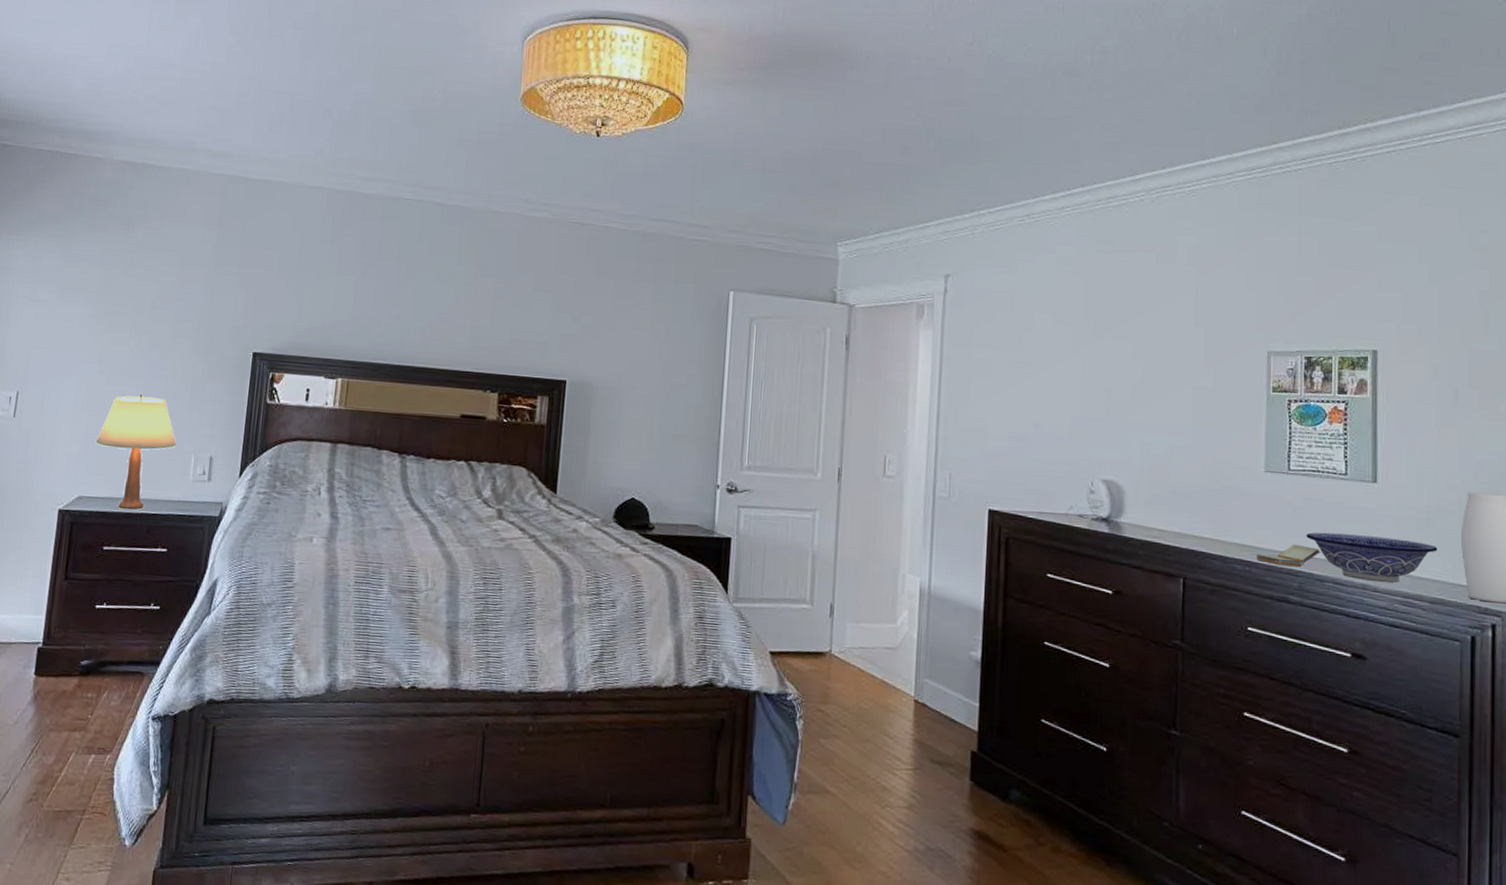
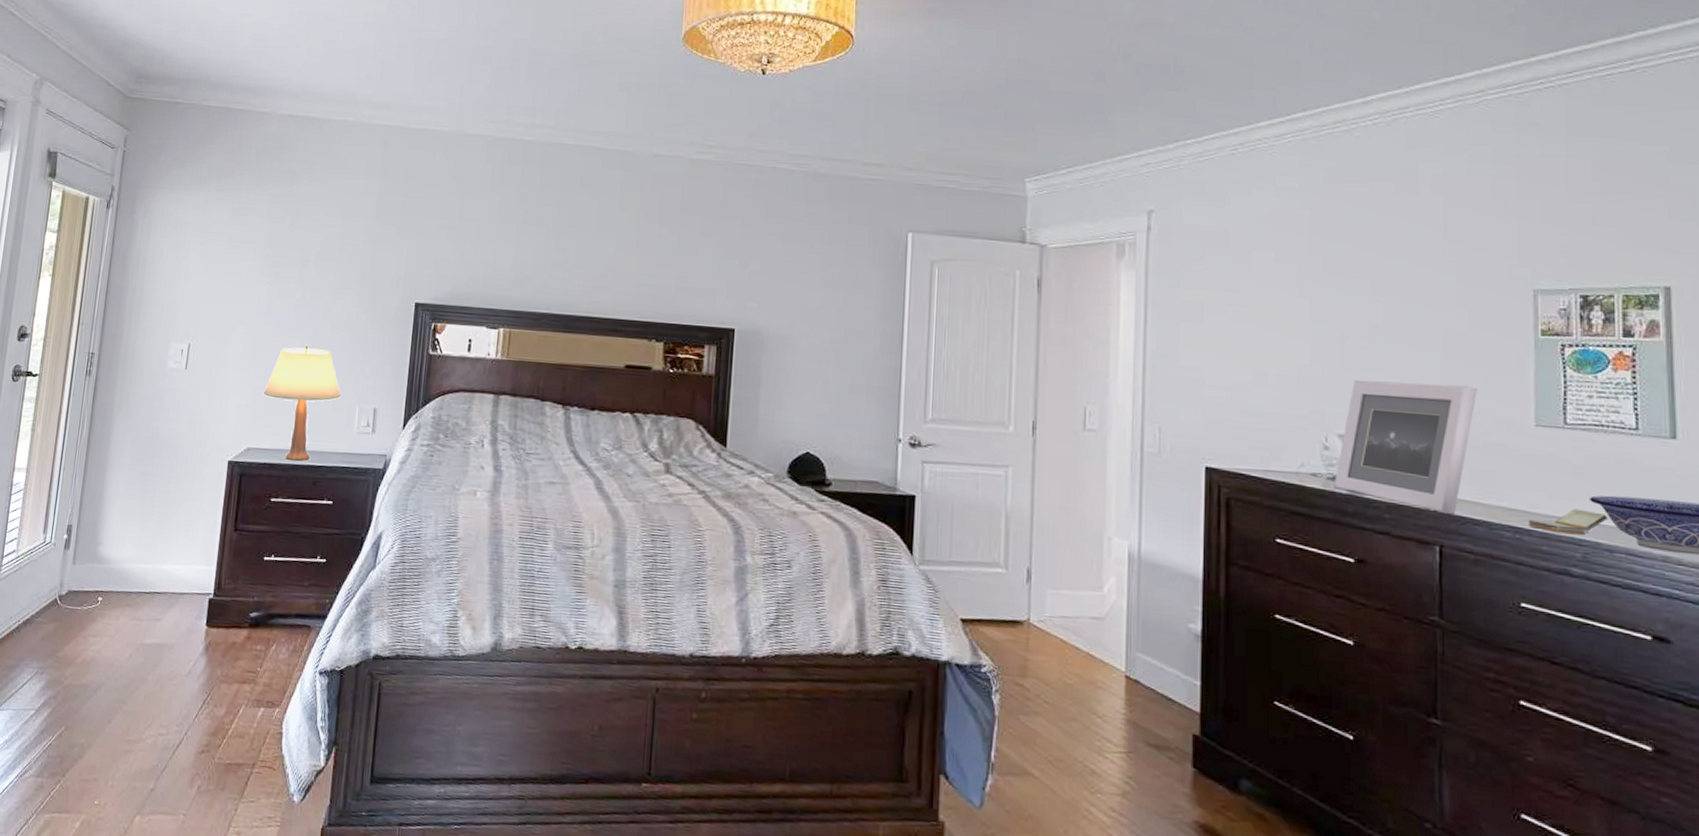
picture frame: none [1097,431,1218,551] -> present [1333,380,1477,515]

